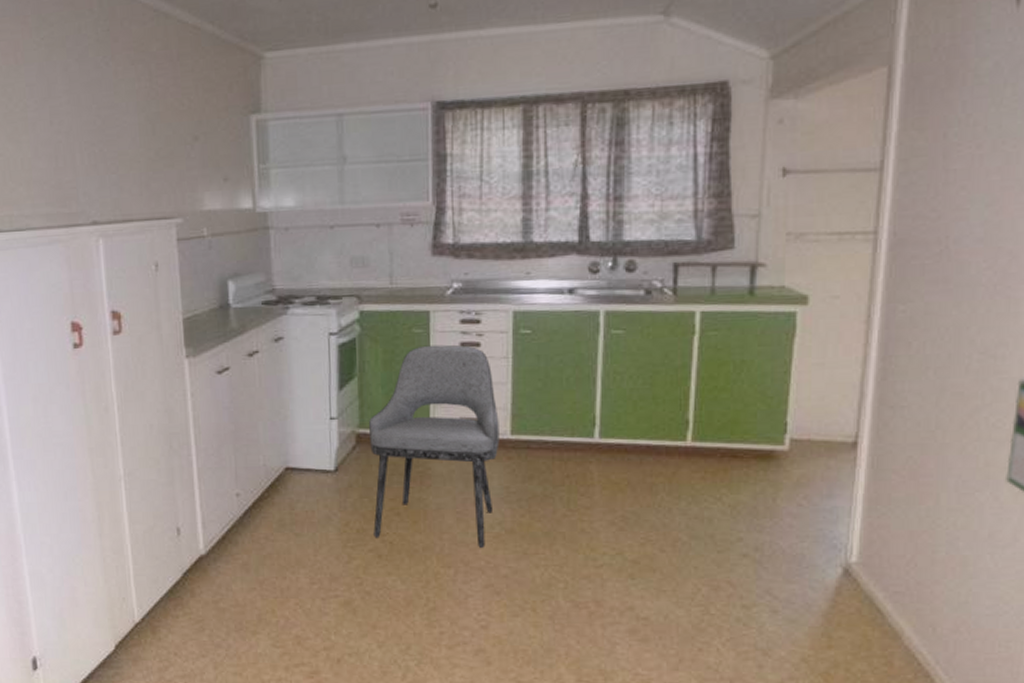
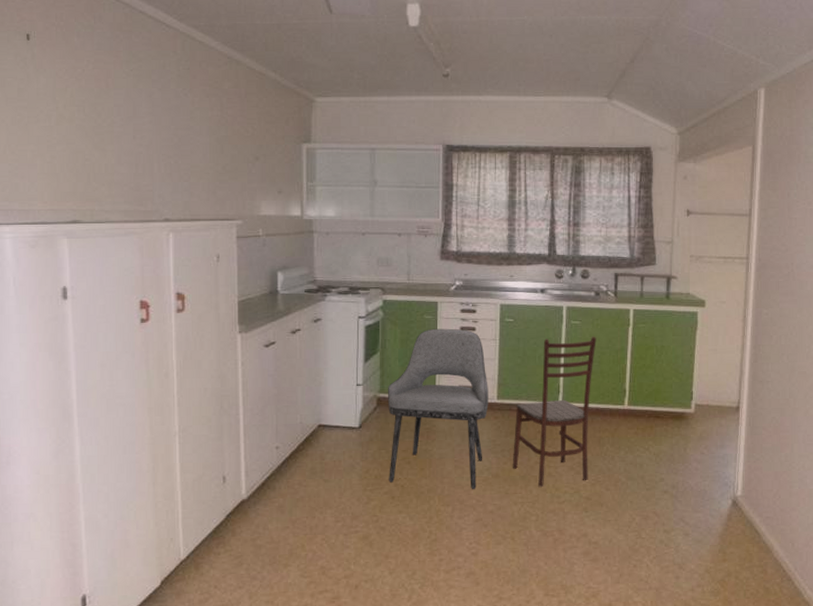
dining chair: none [532,349,647,546] -> present [512,336,597,487]

